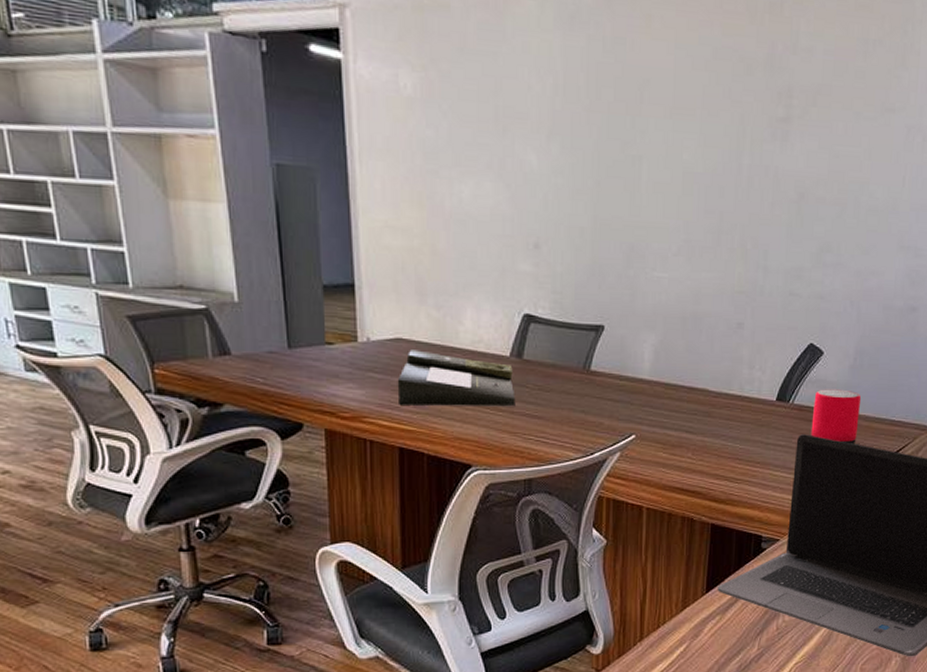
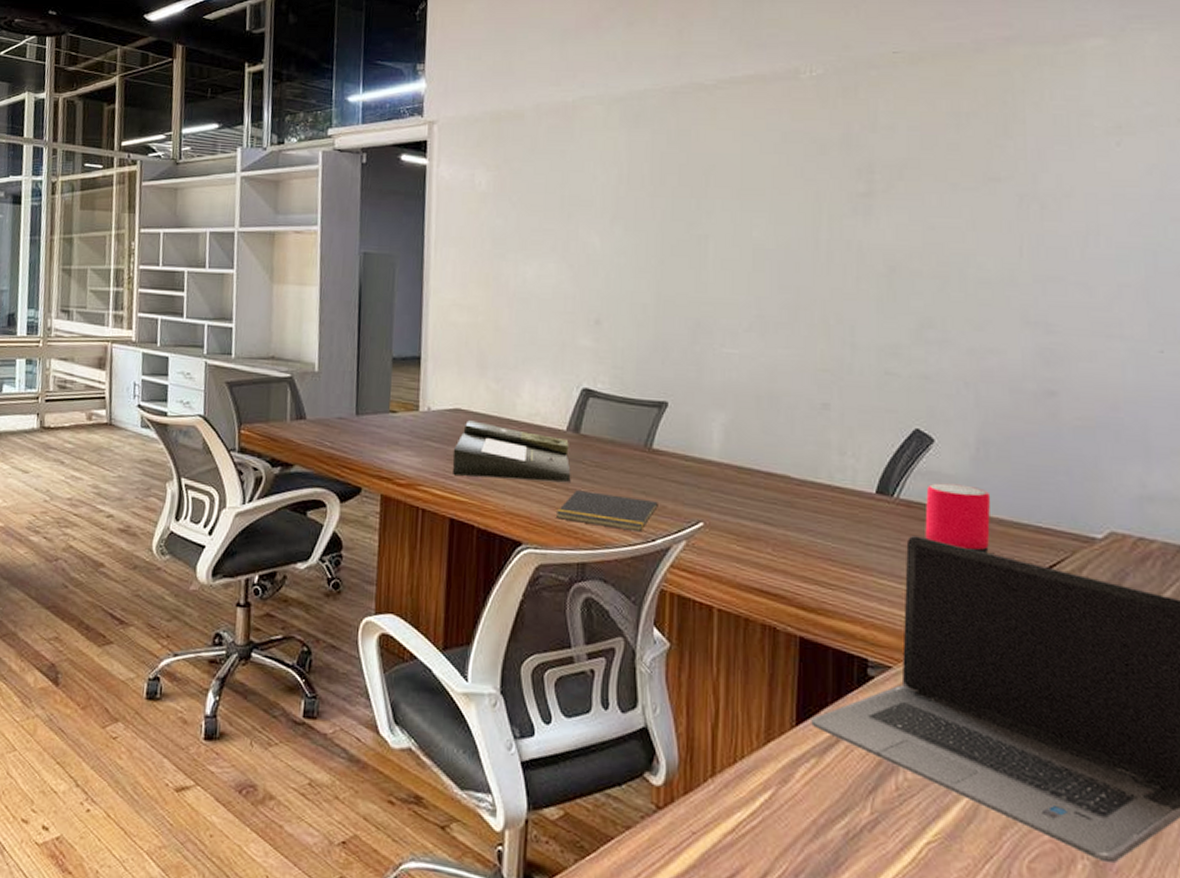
notepad: none [502,413,596,448] -> present [555,490,658,532]

